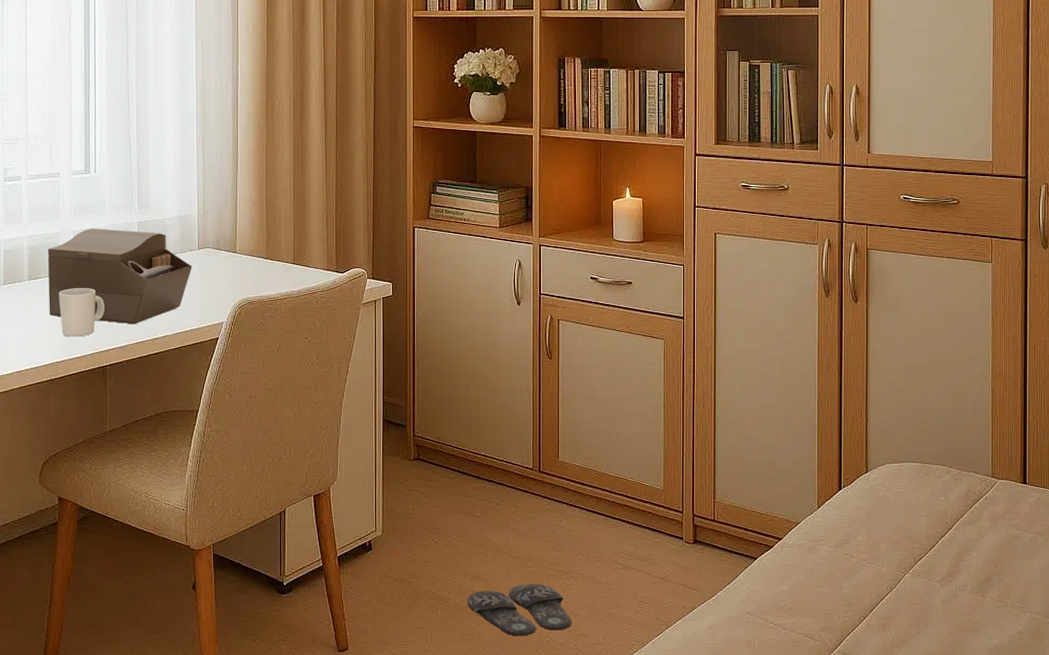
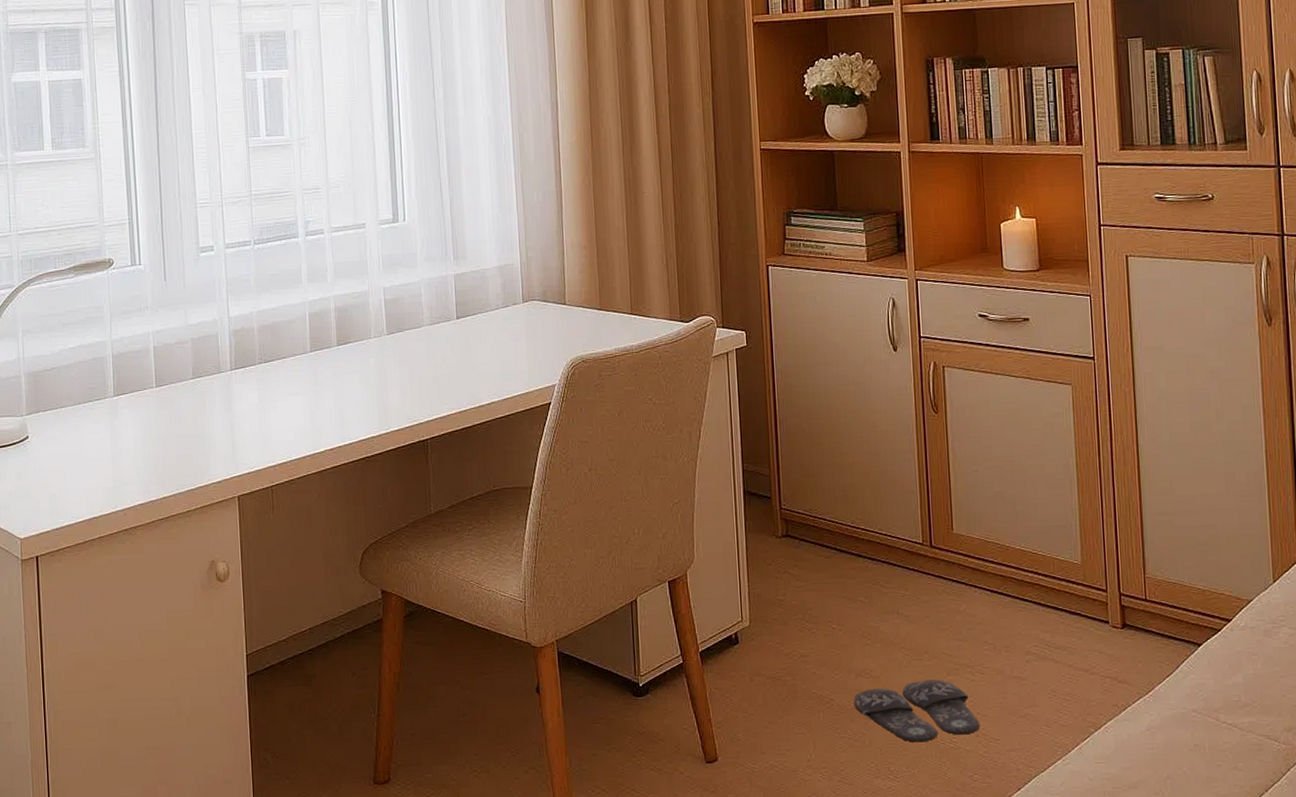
sewing box: present [47,228,192,325] -> none [356,283,517,391]
mug: present [59,288,105,337] -> none [371,352,422,408]

